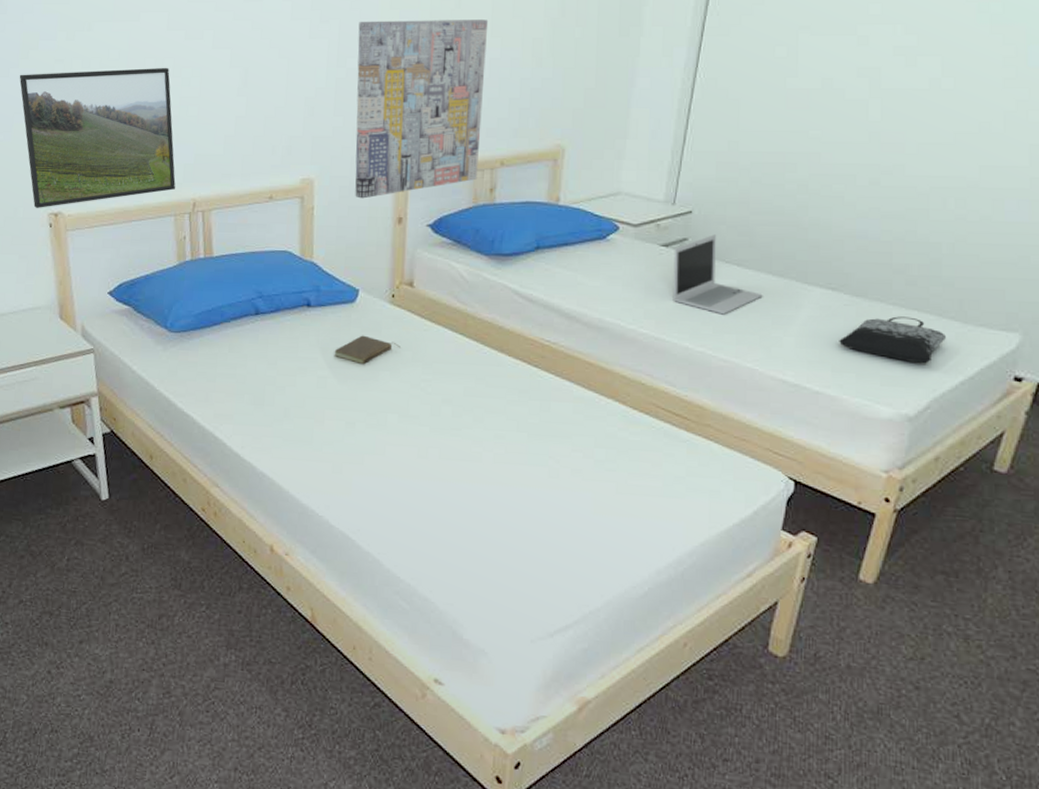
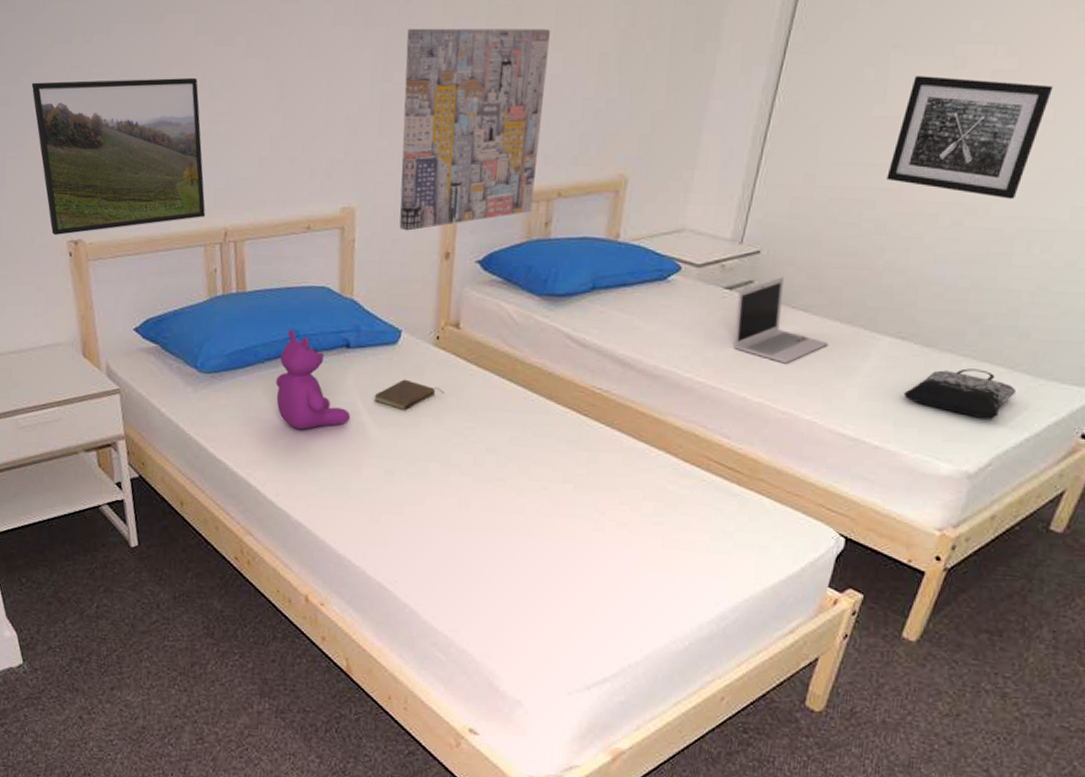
stuffed bear: none [241,290,312,385] -> present [276,328,351,430]
wall art: none [805,53,950,160] -> present [886,76,1053,200]

